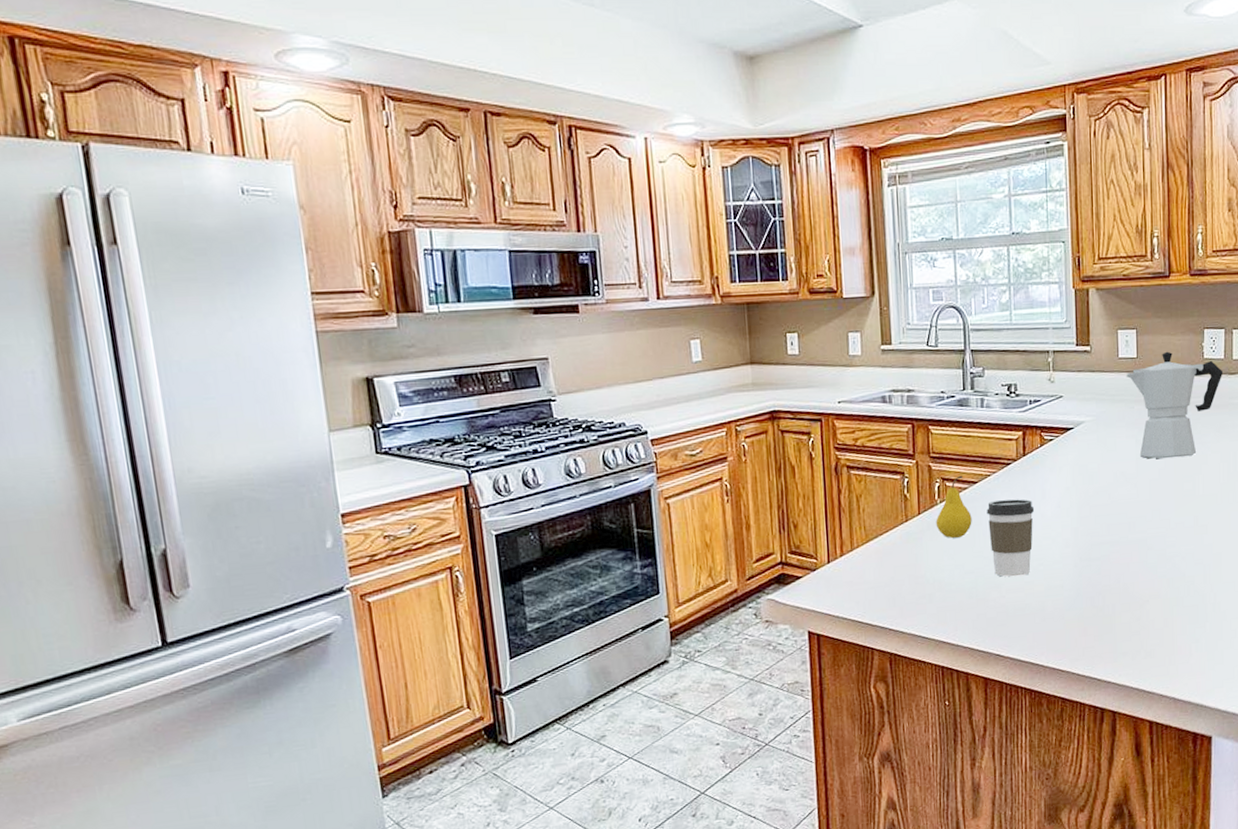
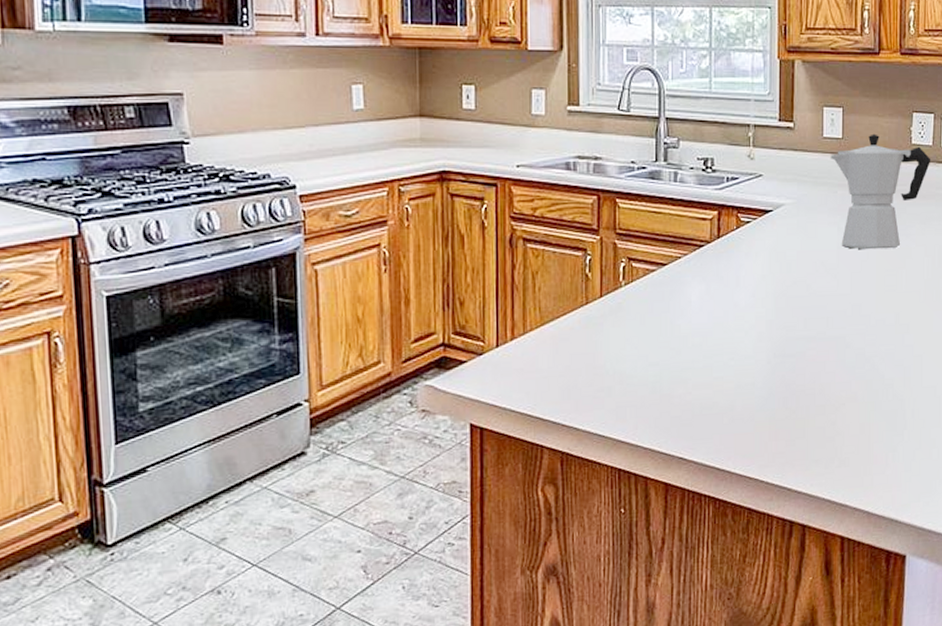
fruit: present [935,475,972,538] -> none [619,256,659,325]
coffee cup: present [986,499,1035,577] -> none [675,285,728,372]

